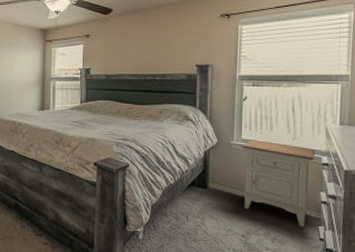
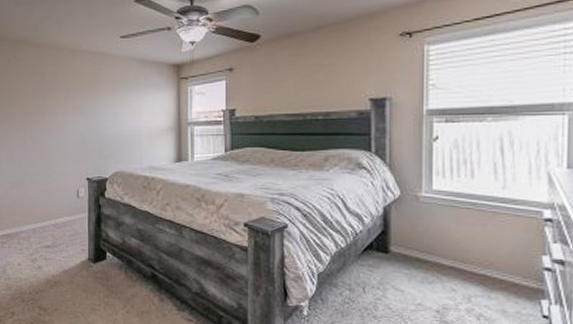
nightstand: present [241,140,316,227] -> none [432,191,535,300]

